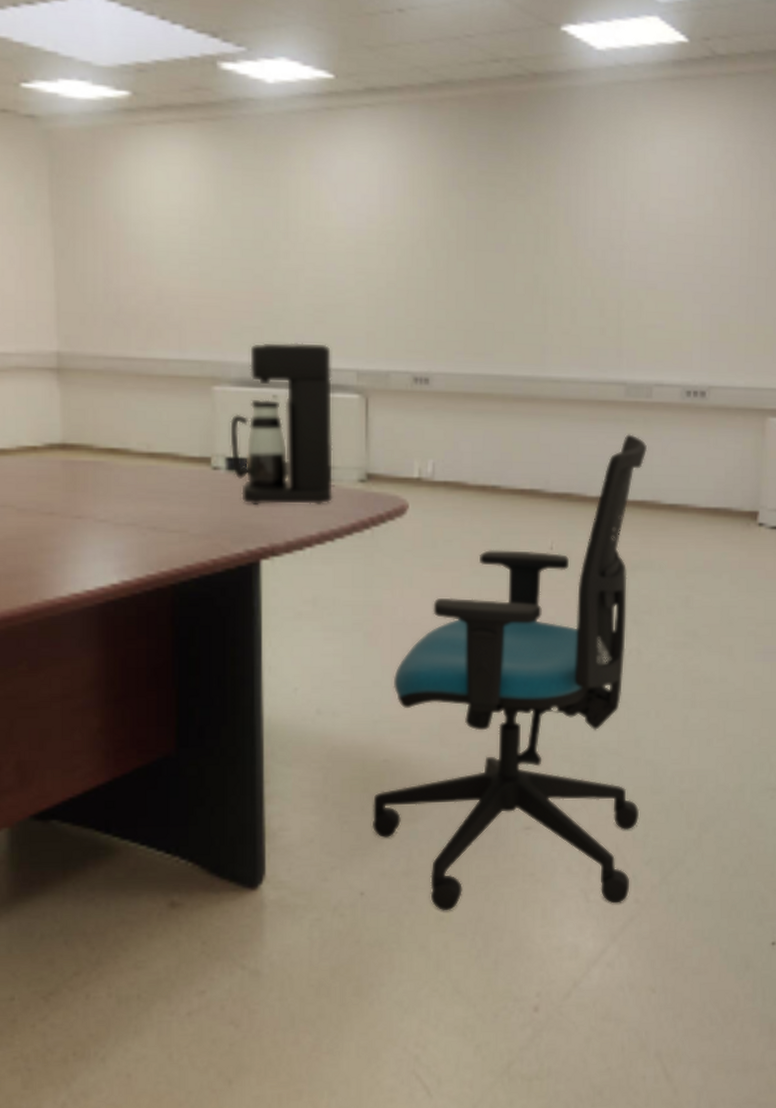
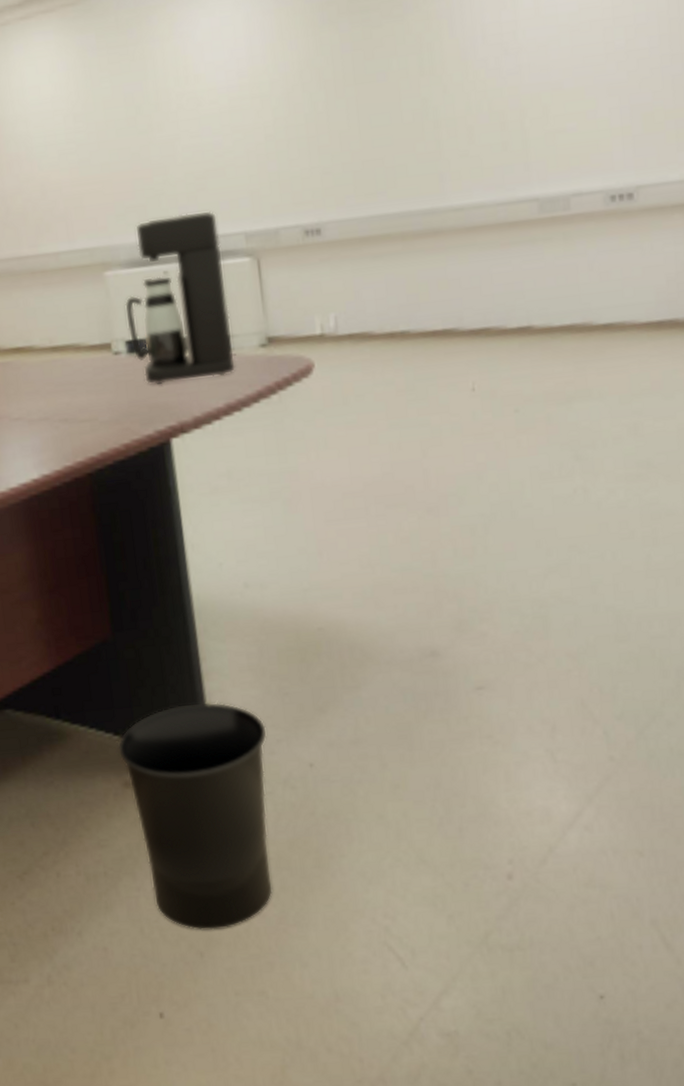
waste bin: none [168,825,322,1057] -> present [118,702,273,930]
office chair: present [371,434,648,911] -> none [311,253,605,779]

